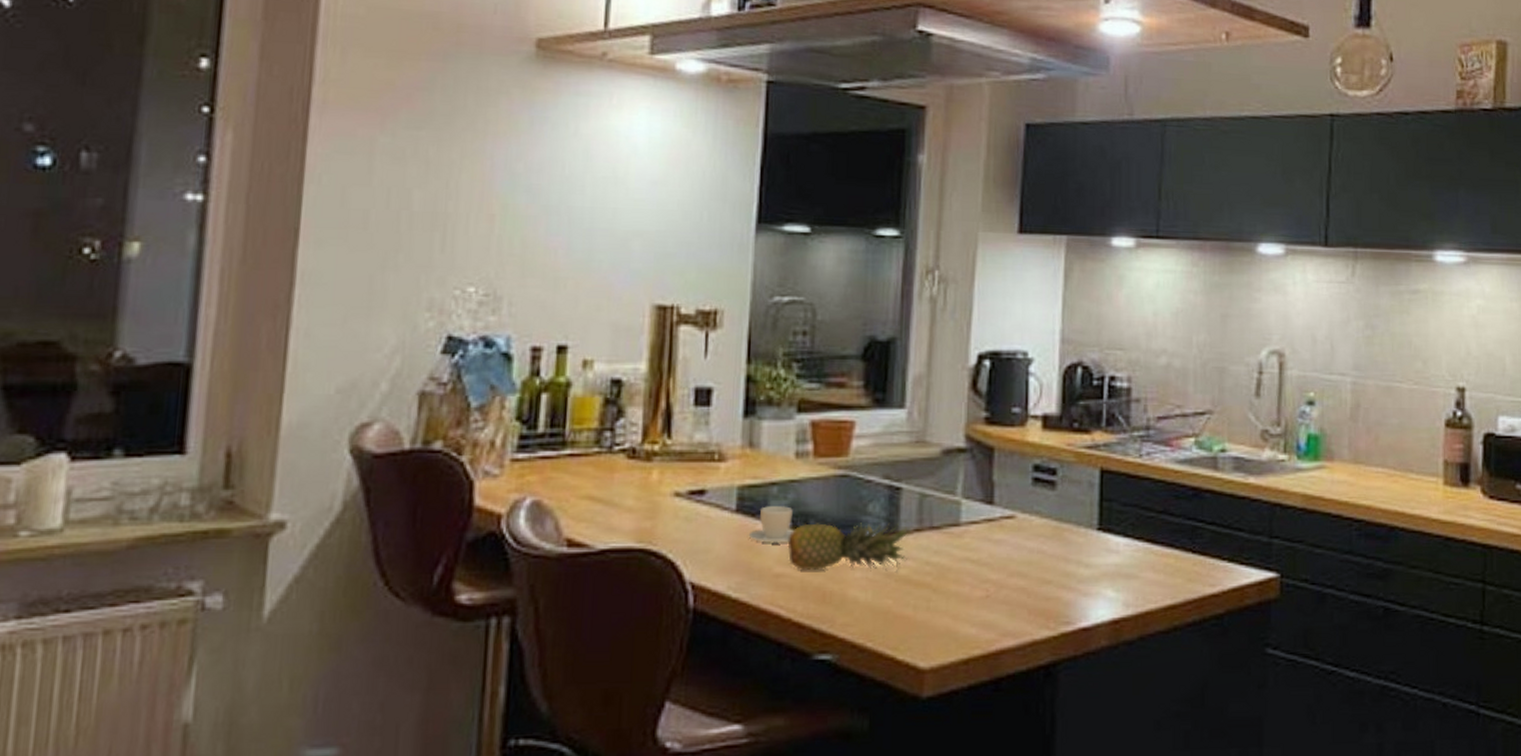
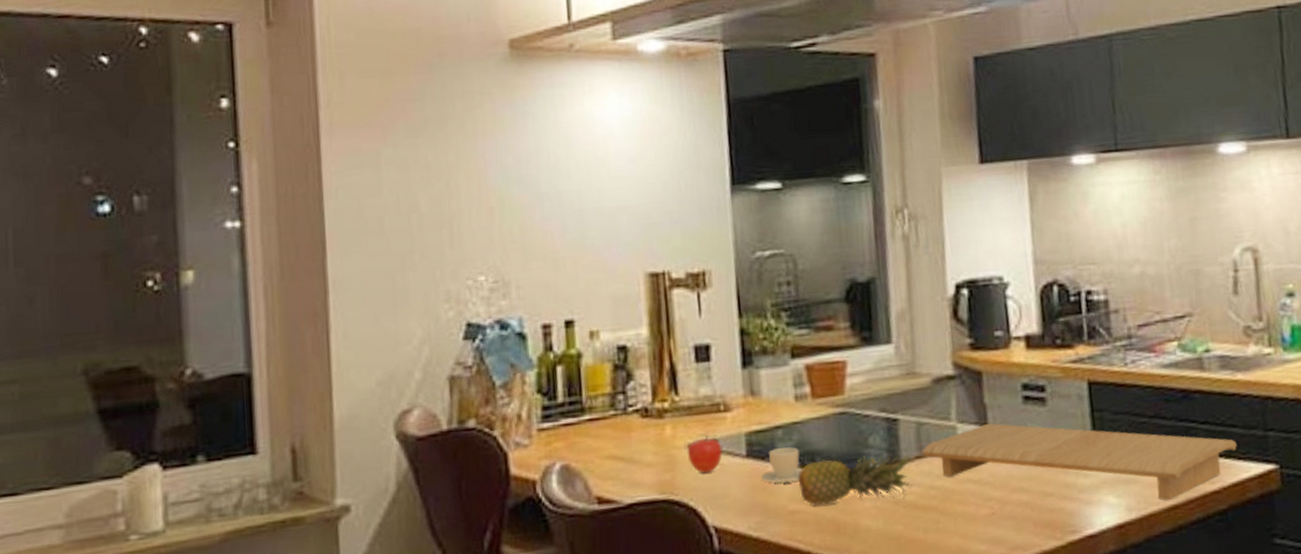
fruit: none [672,485,711,525] -> present [687,436,723,474]
cutting board: none [922,501,1241,599] -> present [922,423,1237,500]

